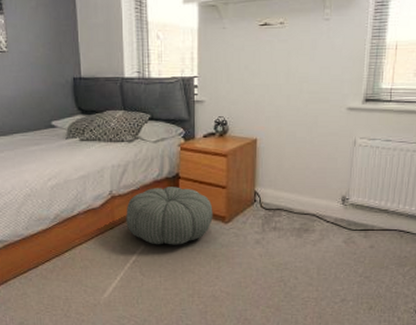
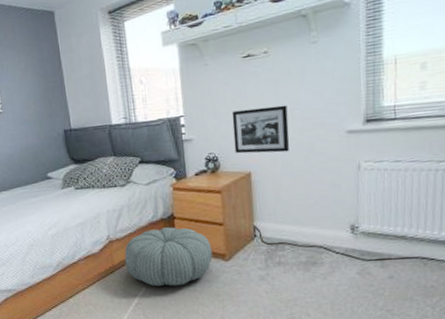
picture frame: none [244,77,297,122] -> present [232,105,290,154]

